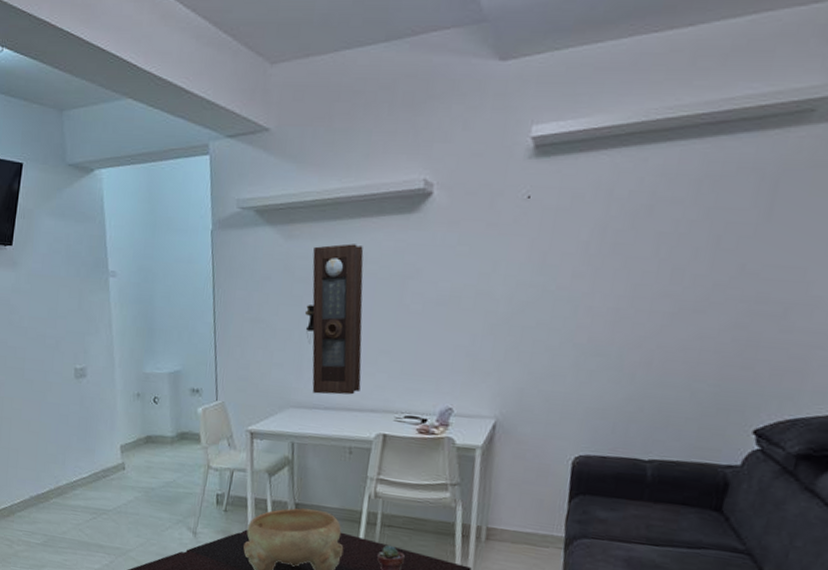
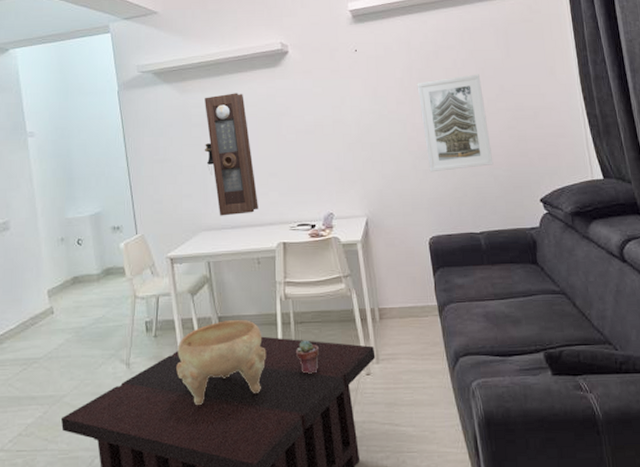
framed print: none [597,244,712,376] -> present [417,74,494,173]

